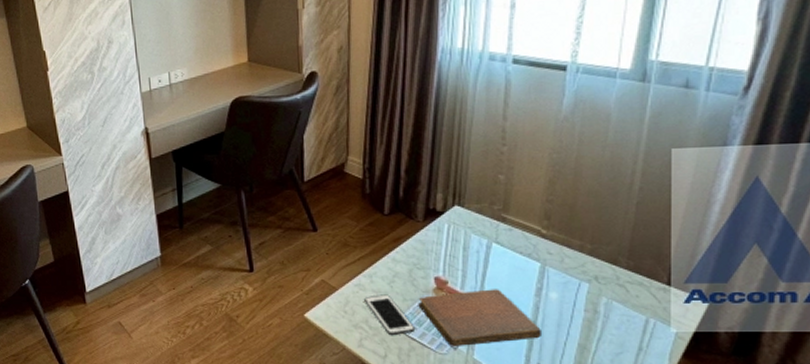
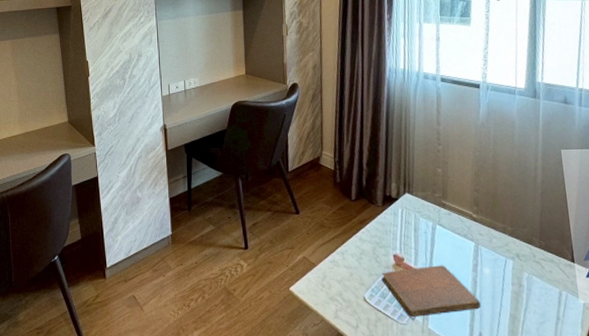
cell phone: present [364,294,414,336] -> none [338,270,380,308]

